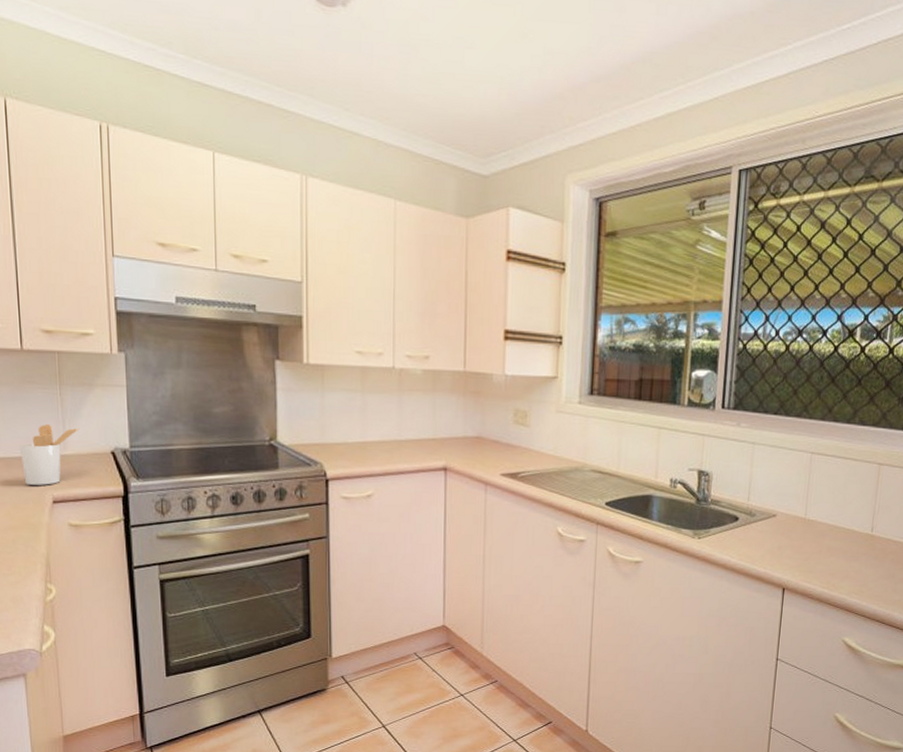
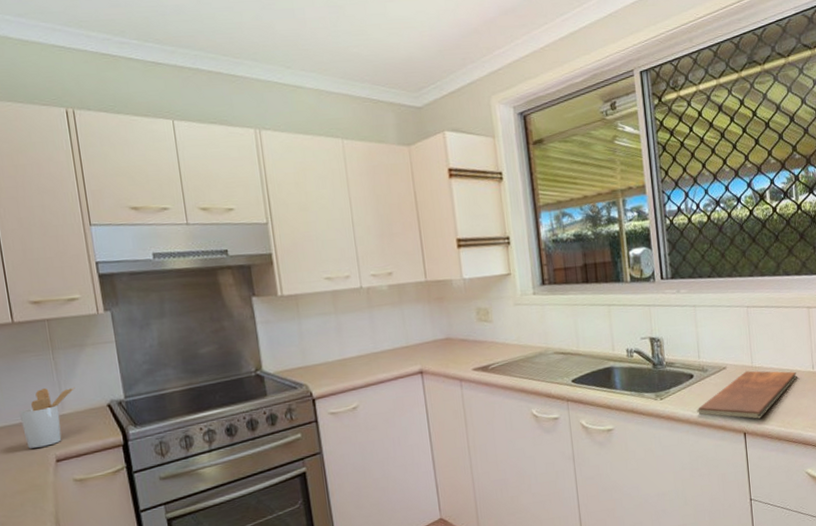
chopping board: none [735,522,853,576] -> present [697,370,797,419]

